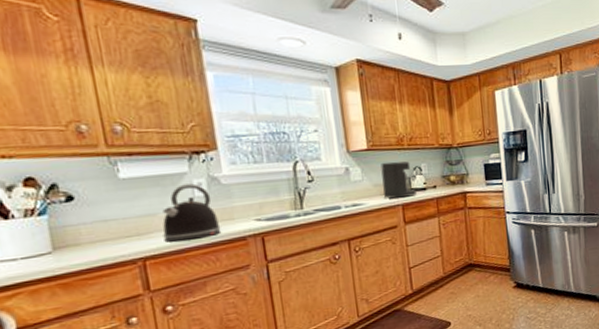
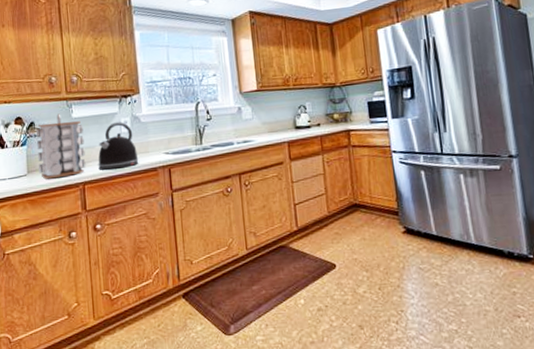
spice rack: none [60,173,146,257] -> present [35,113,86,180]
coffee maker: present [381,161,416,199] -> none [269,100,301,136]

